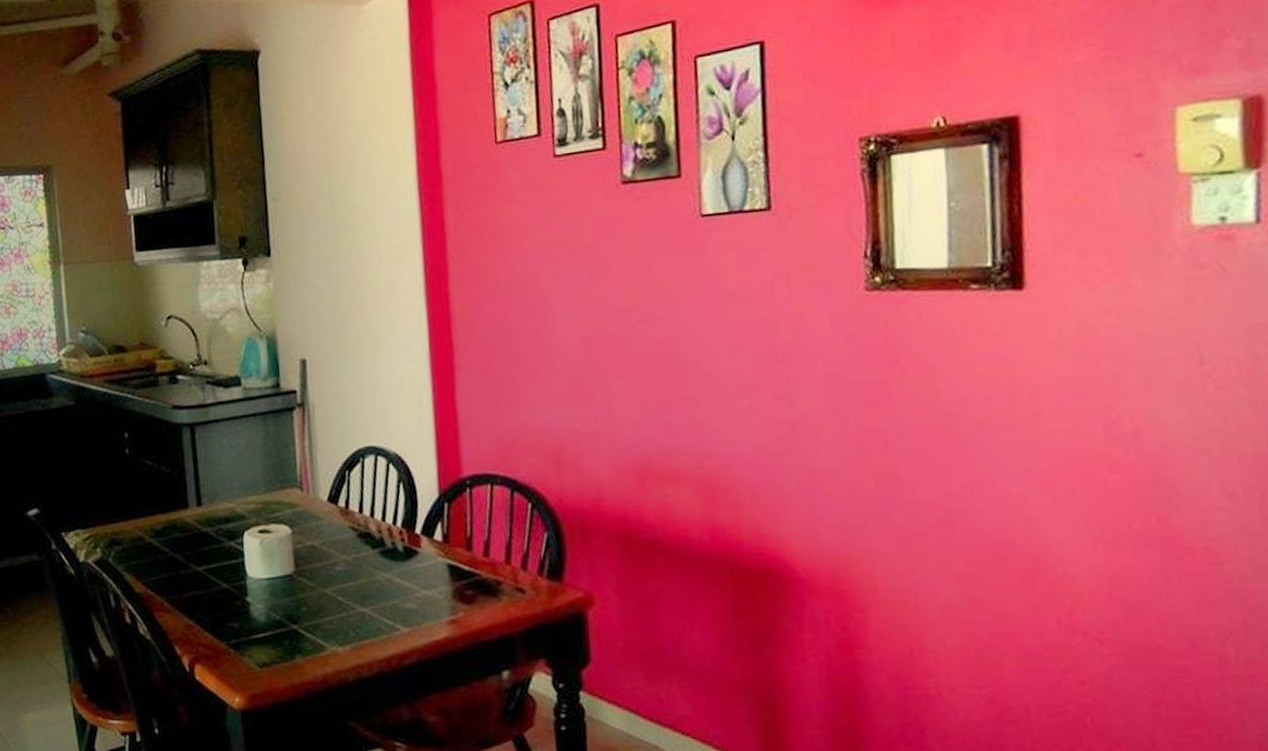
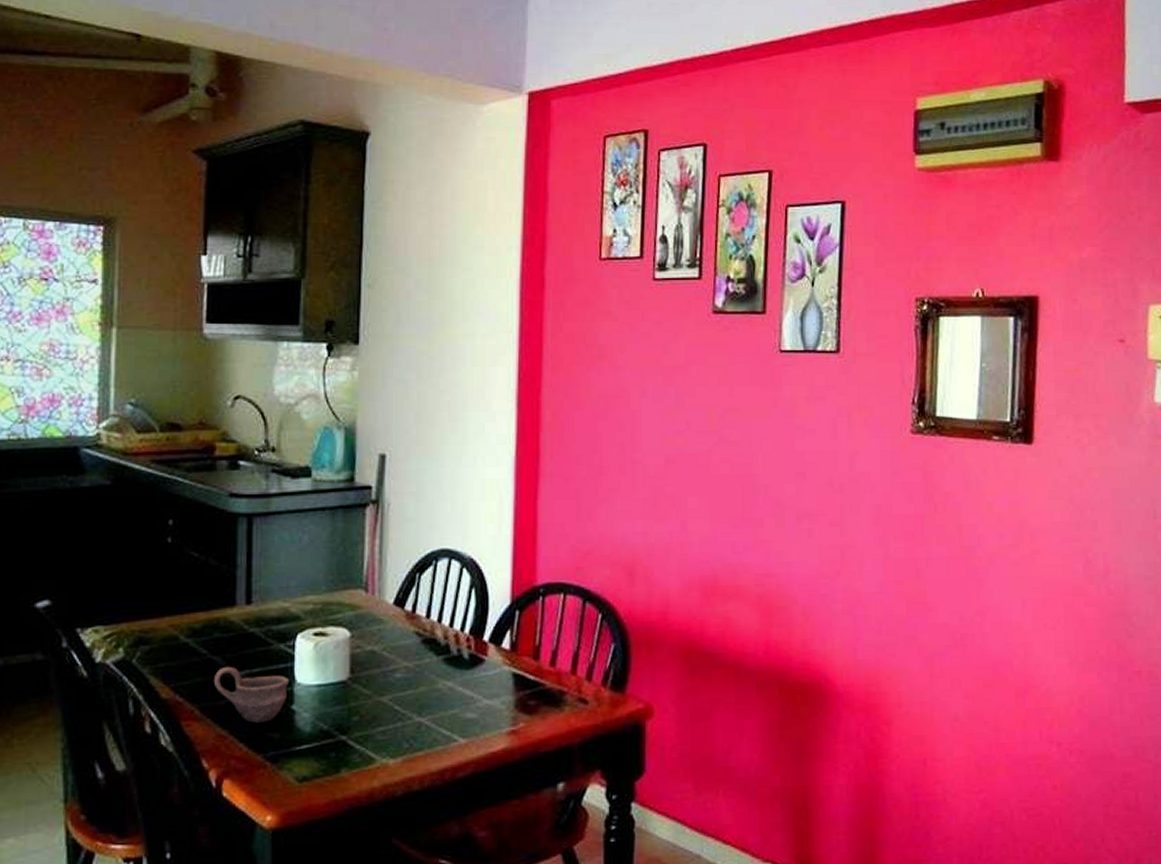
cup: none [177,562,242,614] -> present [213,666,290,723]

